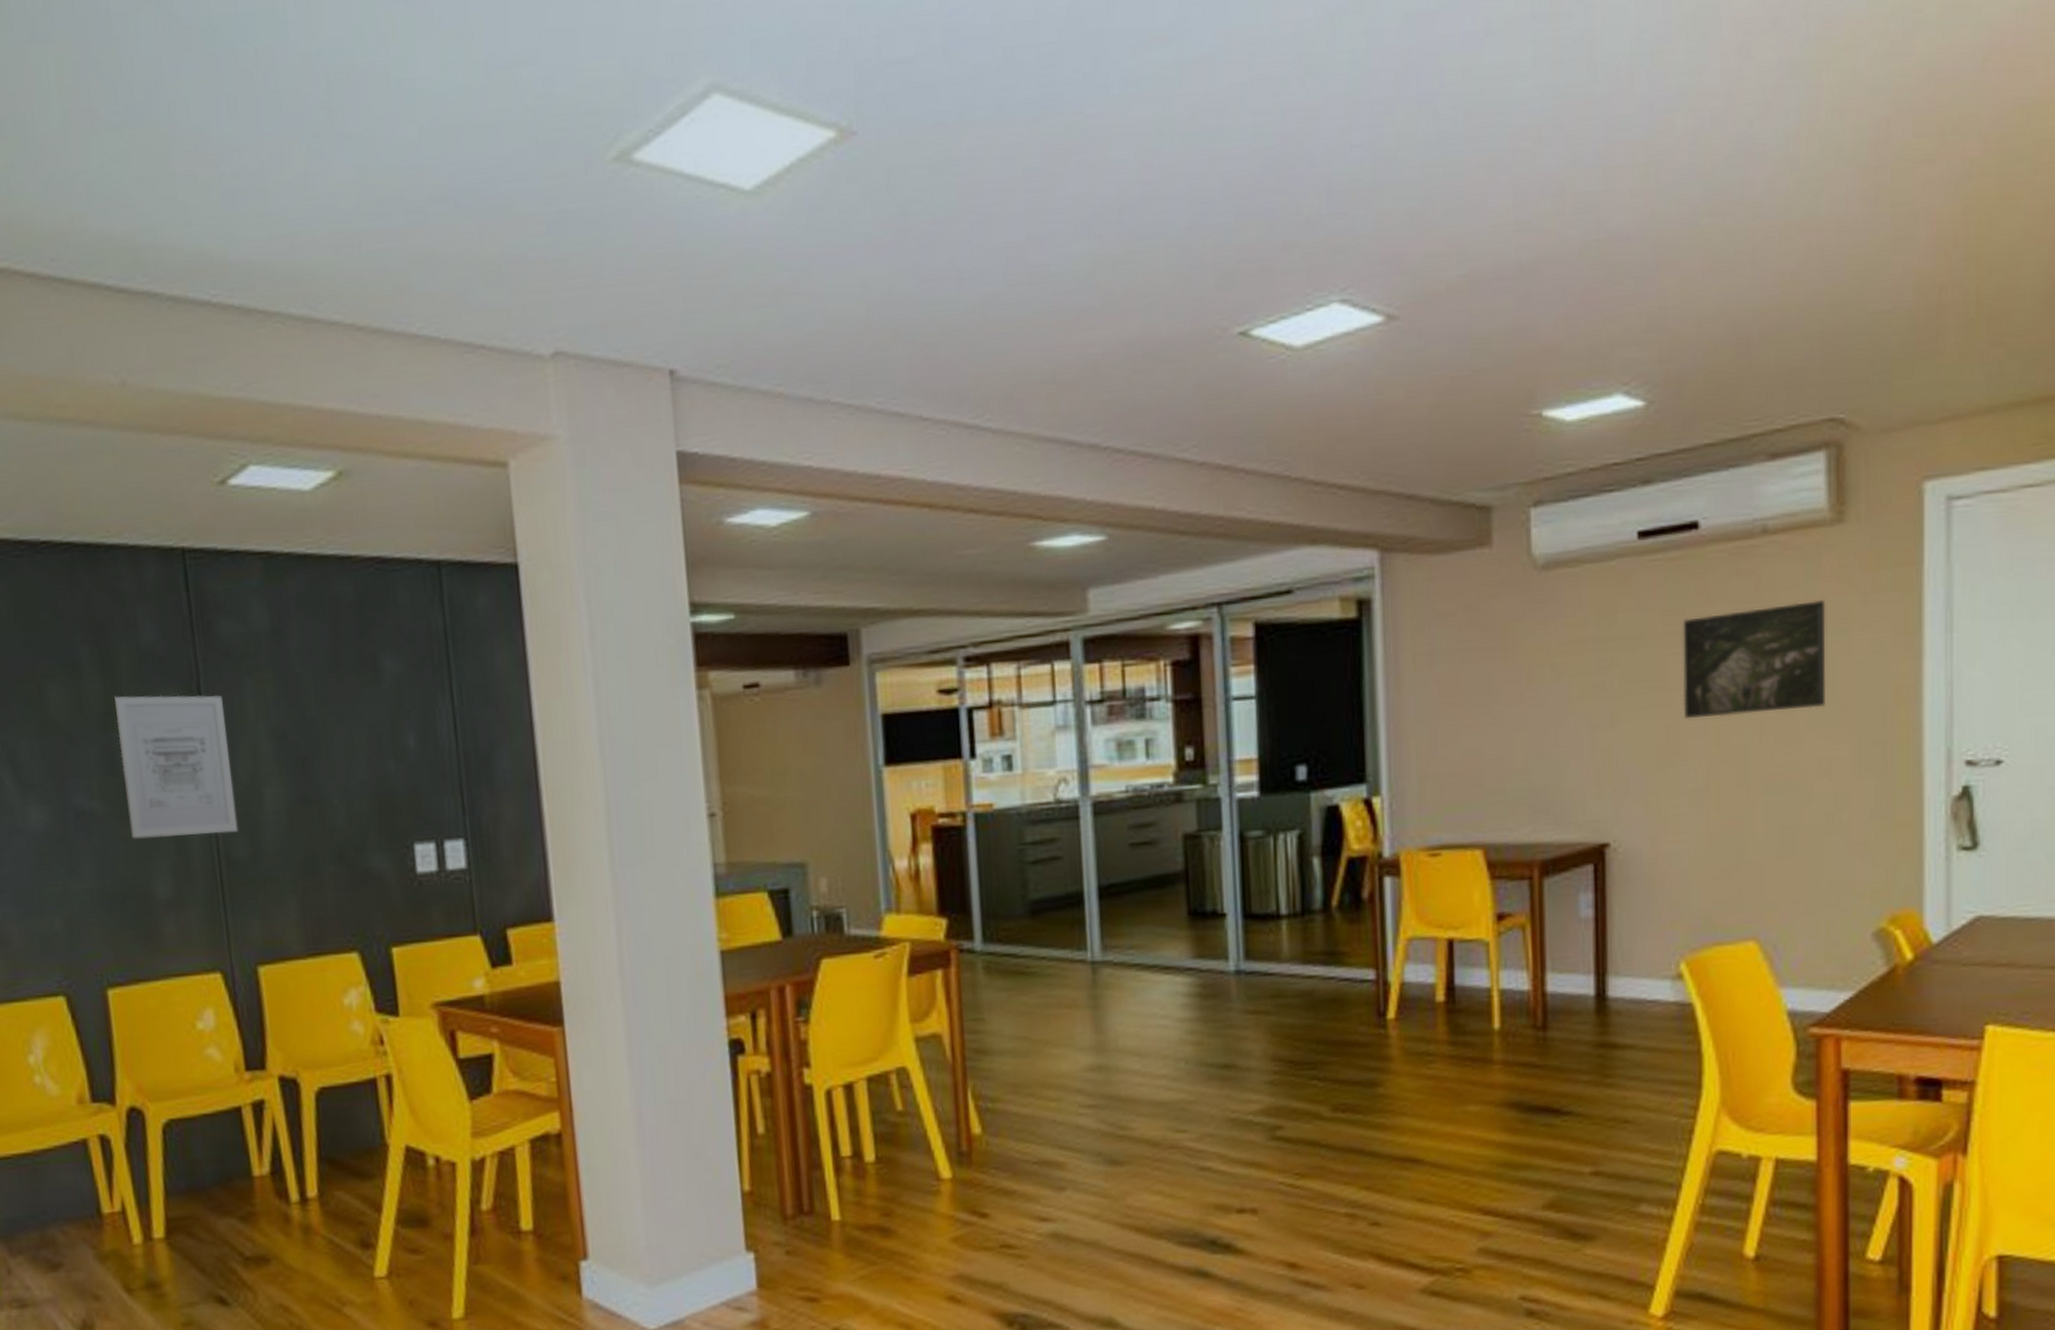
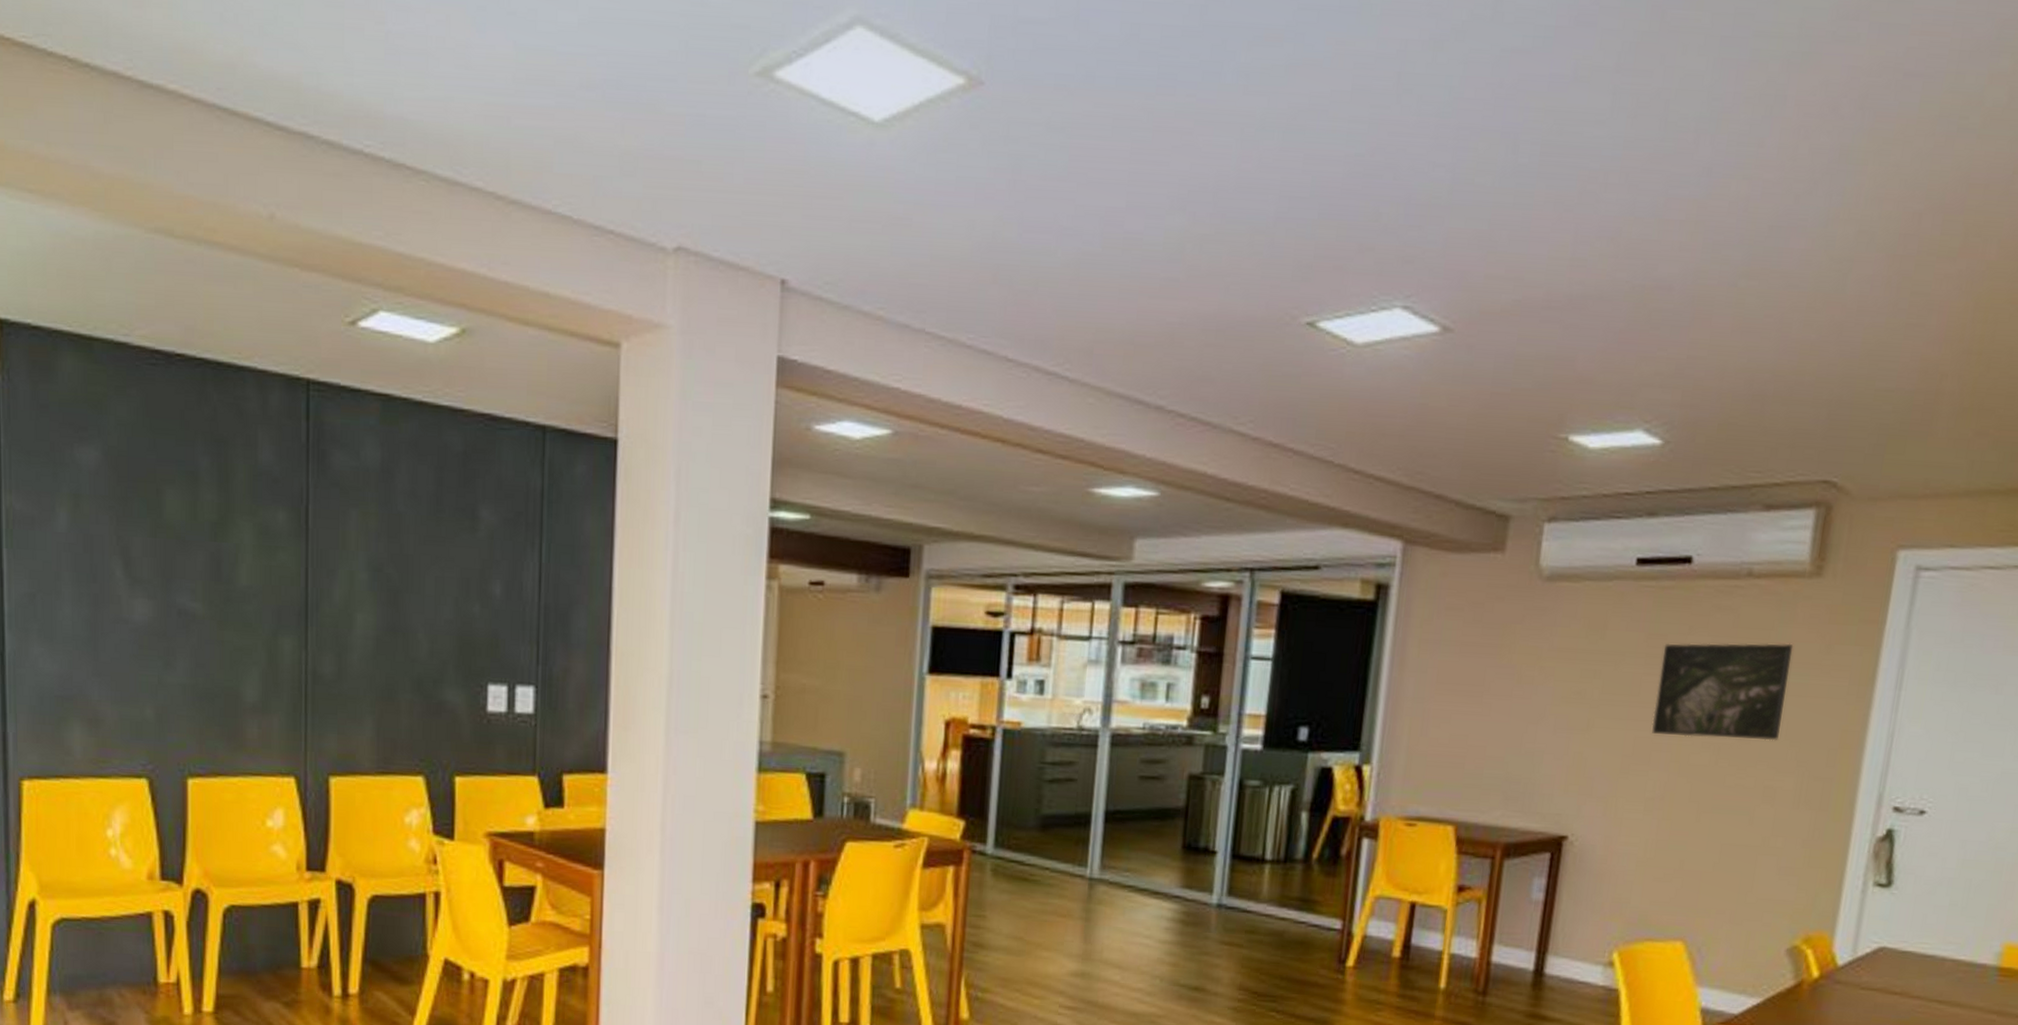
wall art: present [115,695,239,839] -> none [226,508,328,651]

